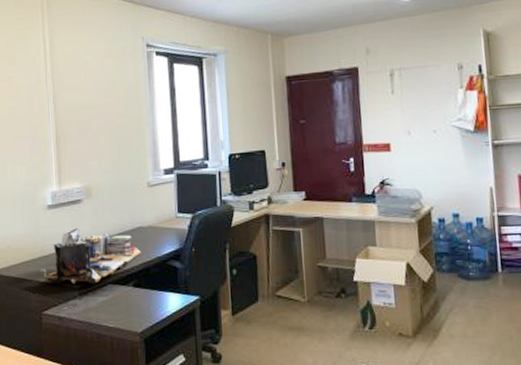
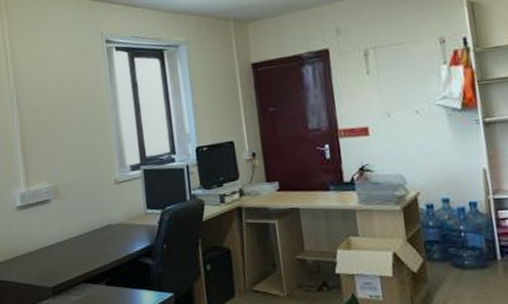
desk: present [41,228,141,285] -> none [14,228,112,284]

